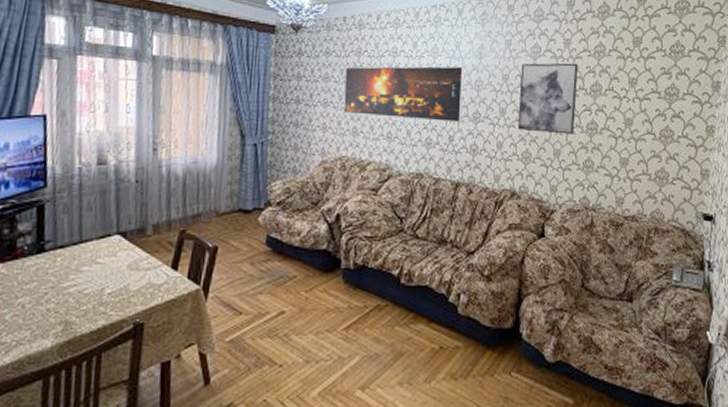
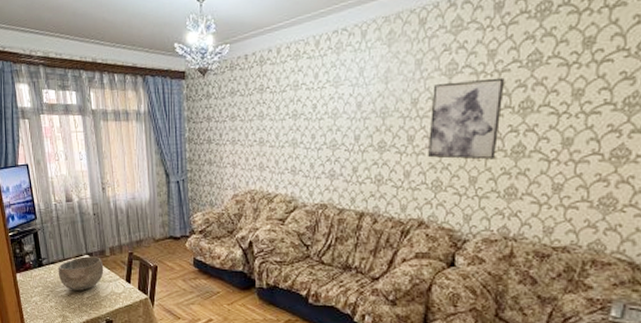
bowl: none [67,237,141,284] -> present [58,256,104,291]
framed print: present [343,66,464,123] -> none [250,93,368,154]

